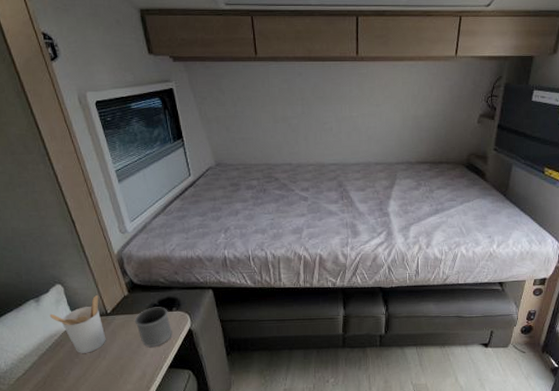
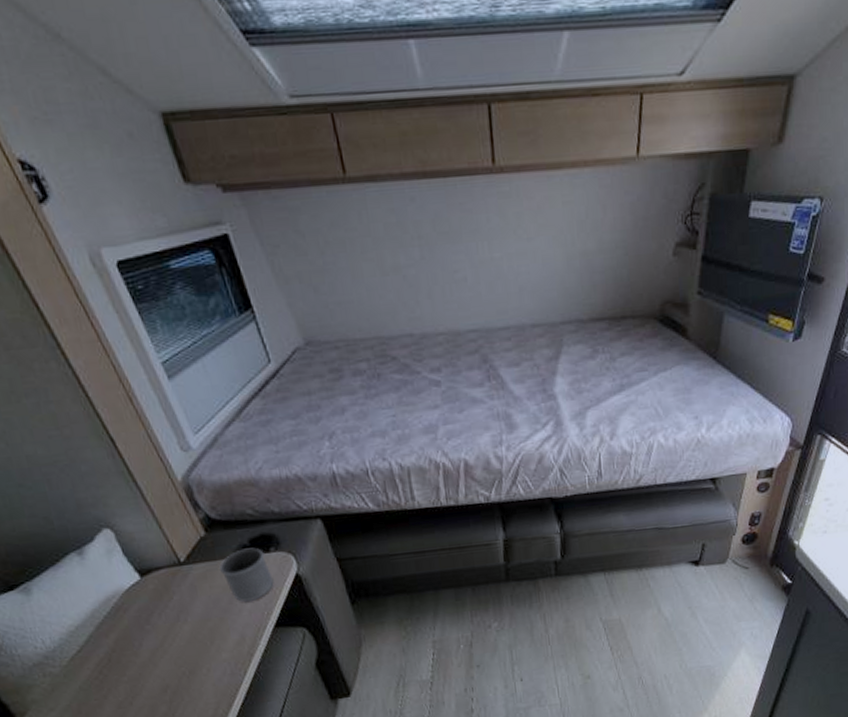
utensil holder: present [49,295,106,353] -> none [100,539,185,618]

